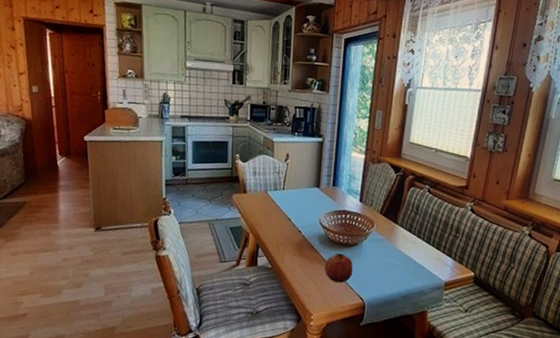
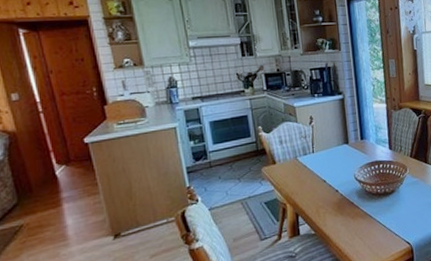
fruit: present [324,253,353,283] -> none [367,203,396,233]

